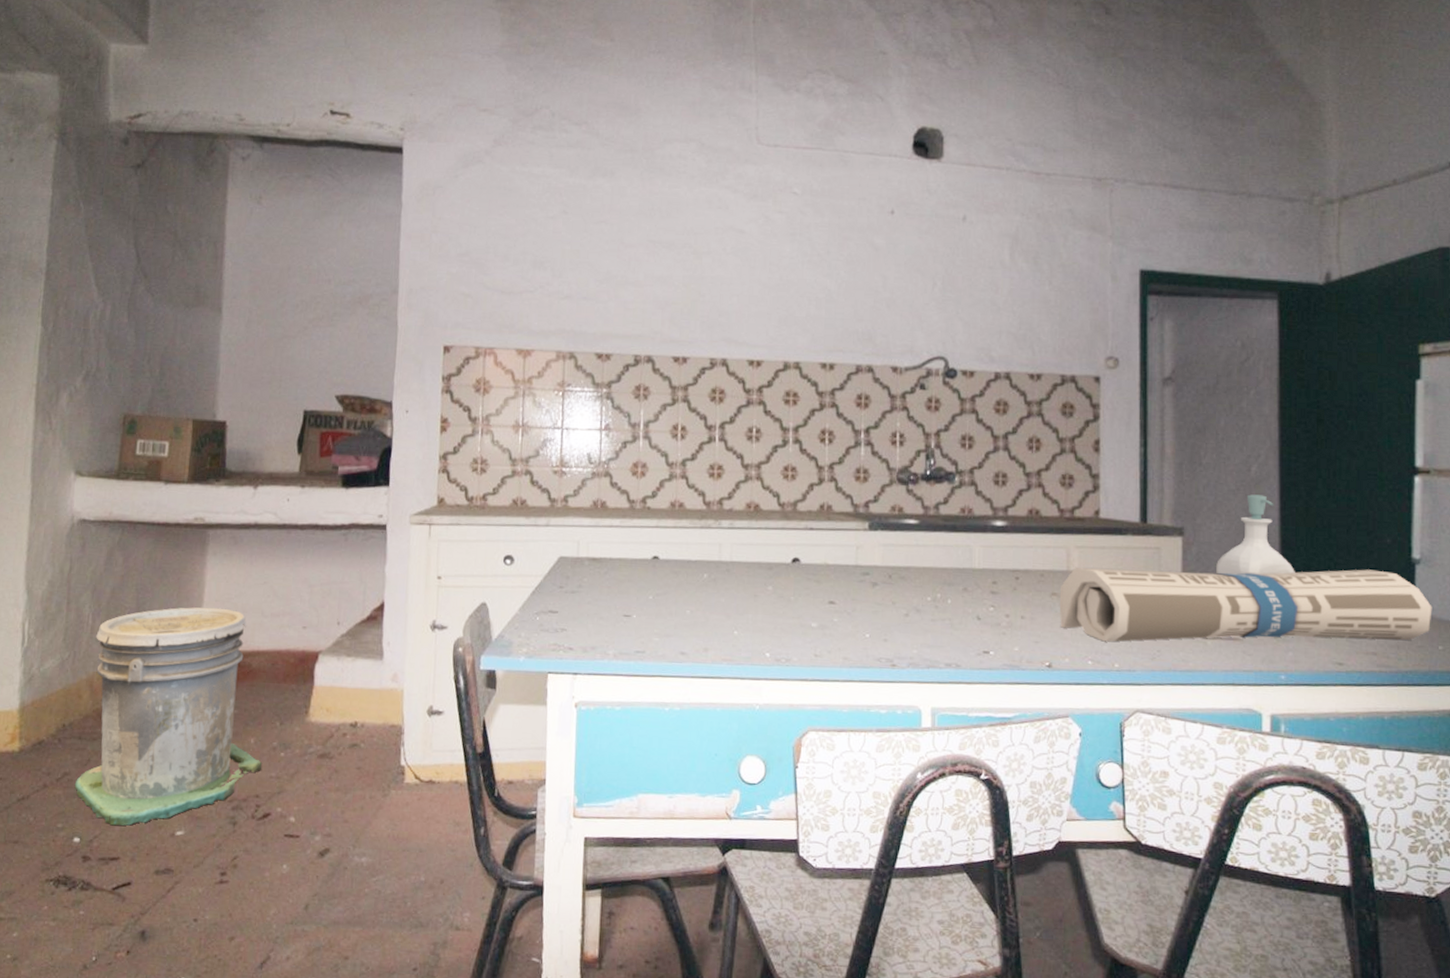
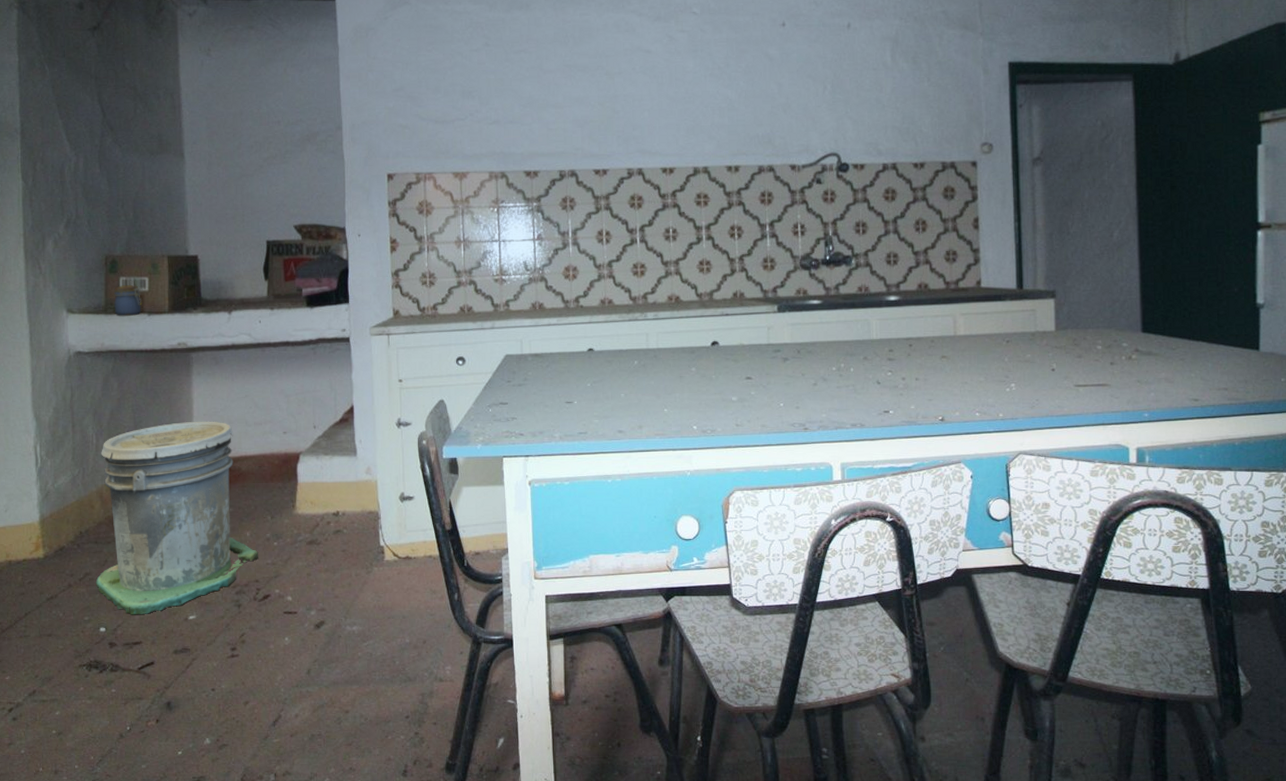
jar: none [128,448,159,484] -> present [114,285,141,317]
newspaper: present [1059,566,1432,642] -> none [948,316,1275,395]
soap bottle: present [1216,494,1295,576] -> none [1085,257,1155,330]

